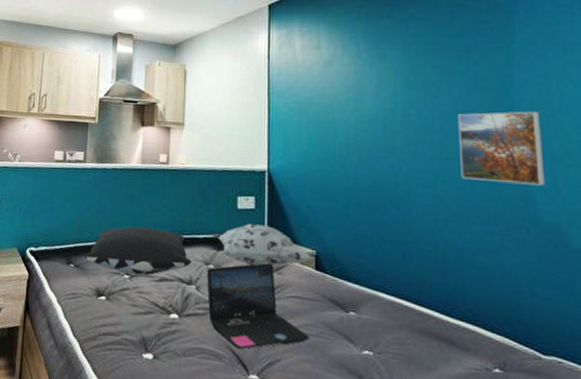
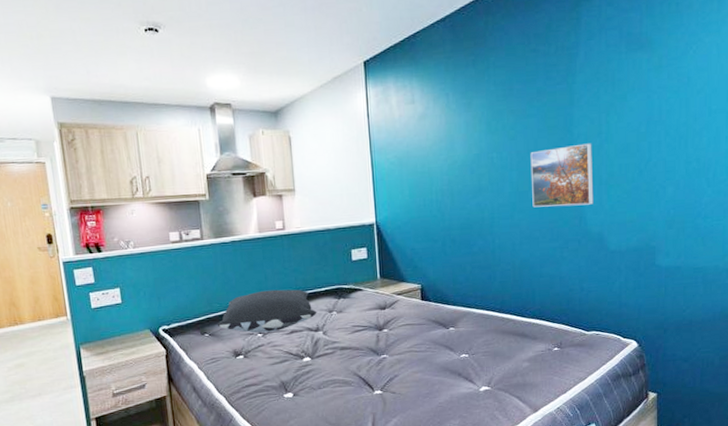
laptop: present [207,263,309,350] -> none [331,302,420,374]
decorative pillow: present [212,224,313,266] -> none [332,271,419,307]

